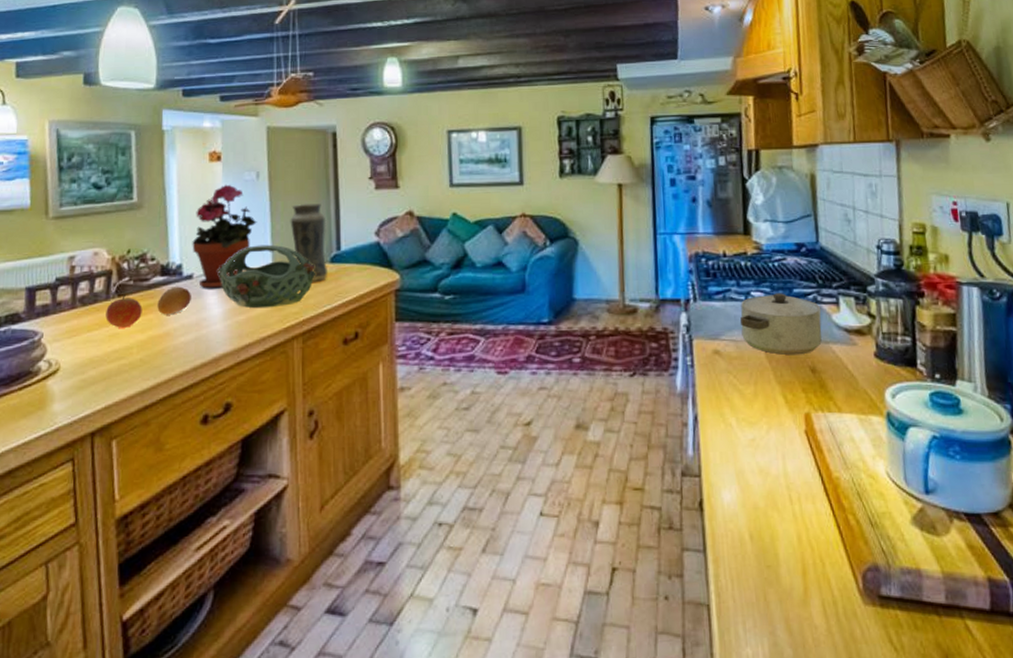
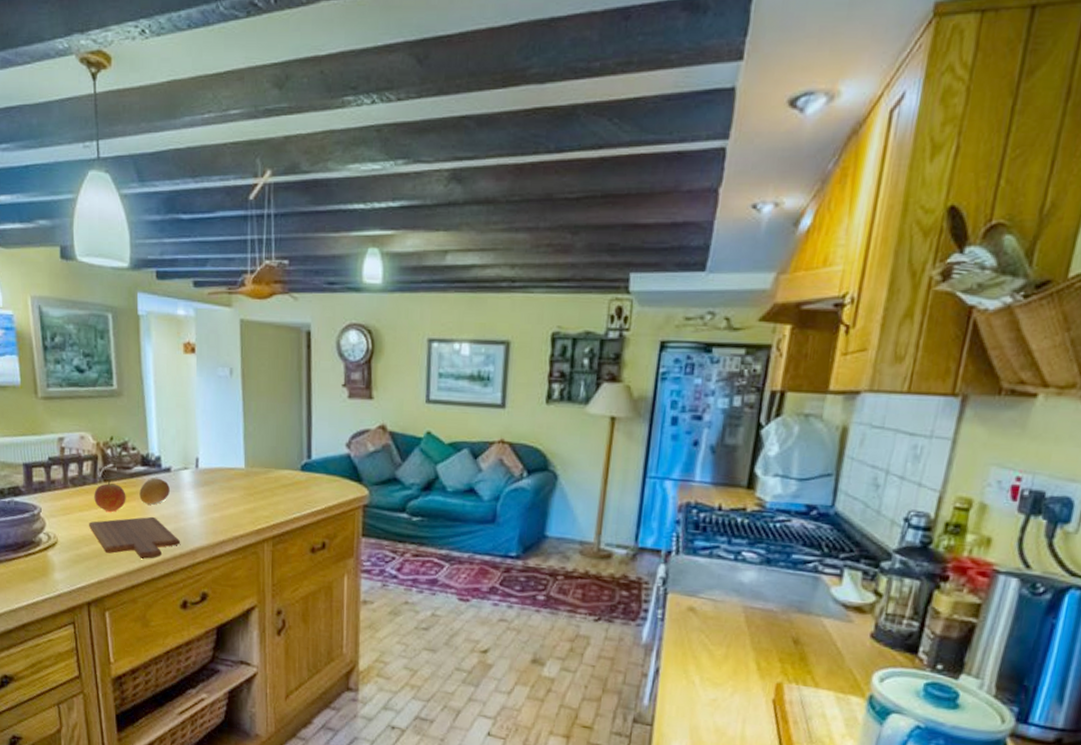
cutting board: none [97,327,202,375] -> present [88,516,181,559]
potted plant: present [192,184,257,289] -> none [169,378,231,485]
decorative basket: present [217,244,315,308] -> none [193,445,286,509]
vase: present [290,203,328,284] -> none [262,406,299,490]
cooking pot: present [740,293,822,355] -> none [723,556,820,624]

